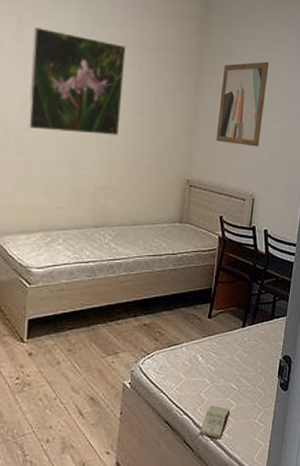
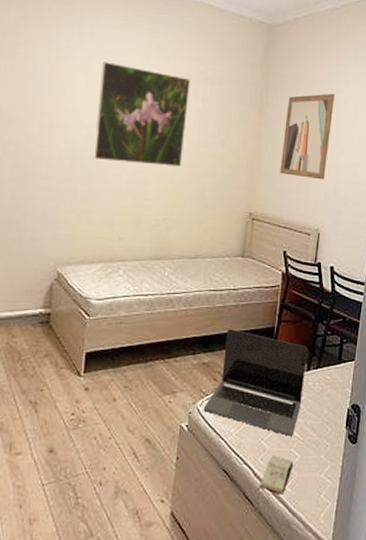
laptop: none [145,291,243,387] -> present [203,329,308,436]

